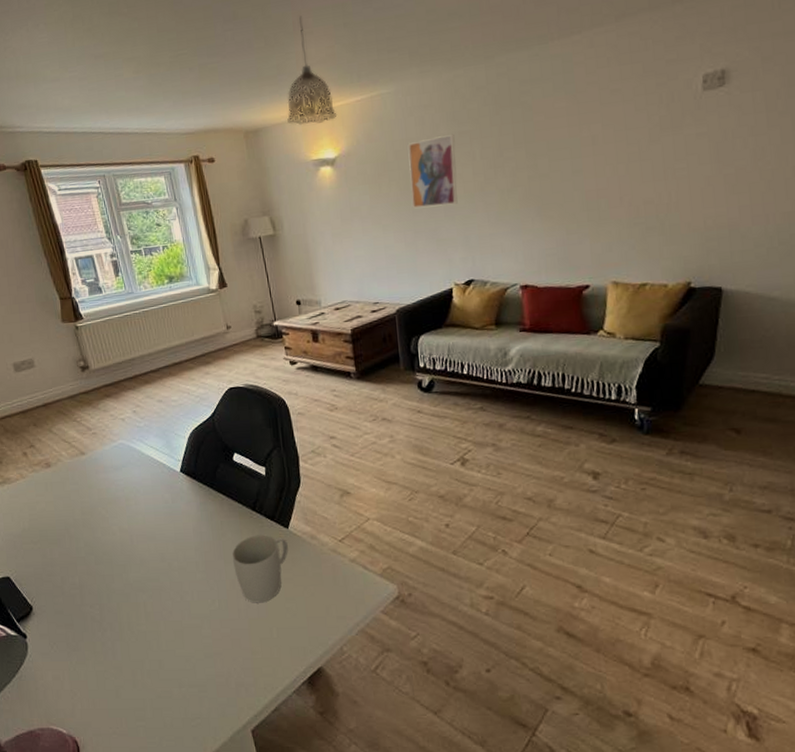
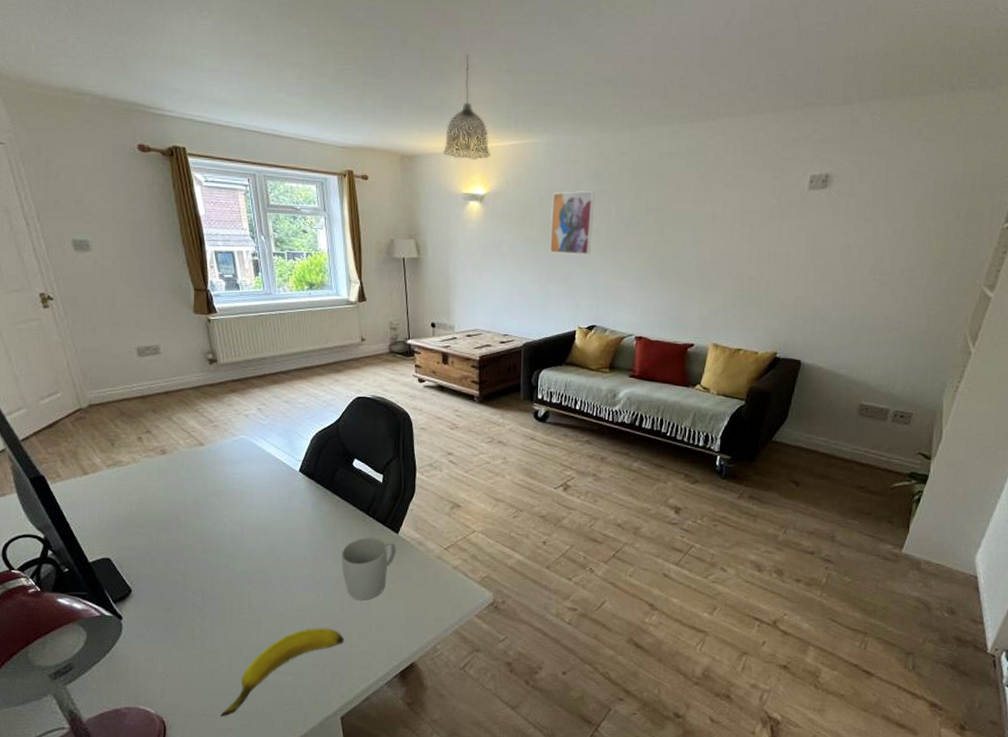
banana: none [130,635,245,734] -> present [220,628,344,717]

